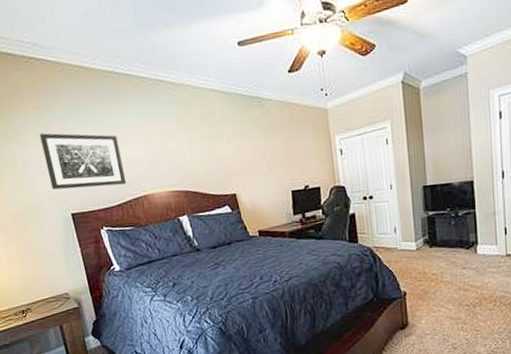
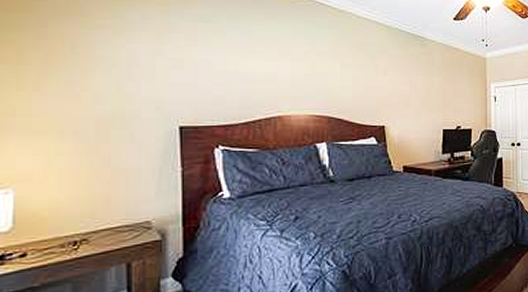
wall art: present [39,133,127,190] -> none [159,33,260,102]

